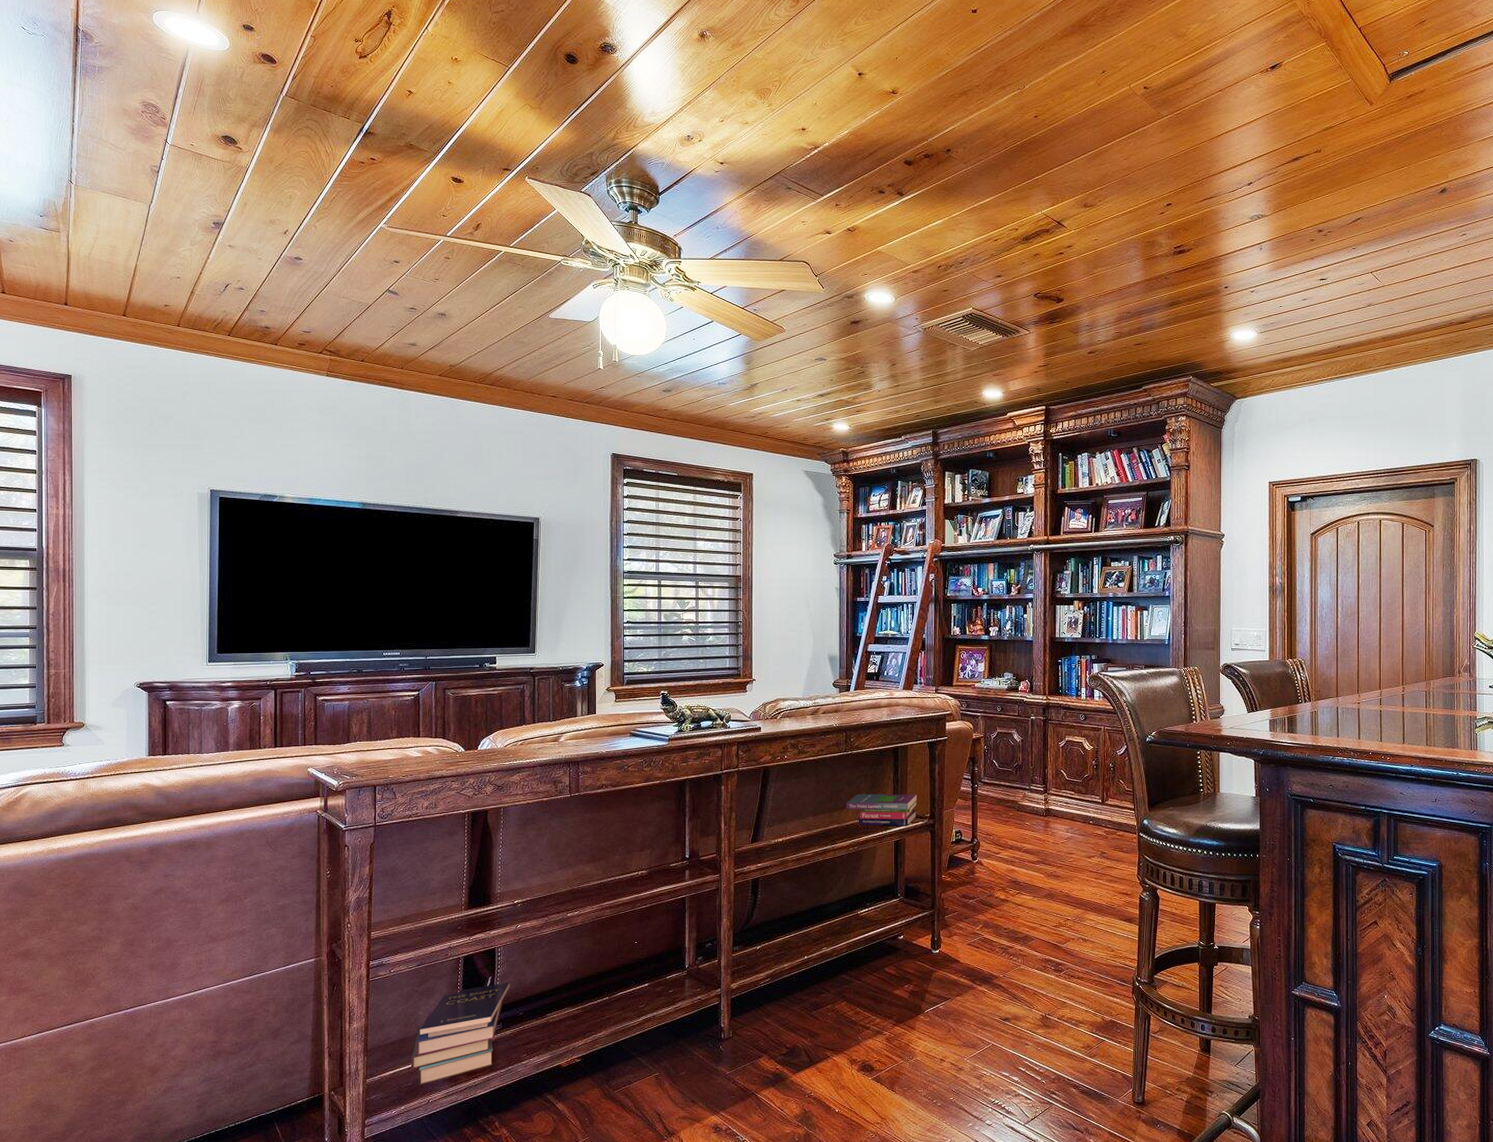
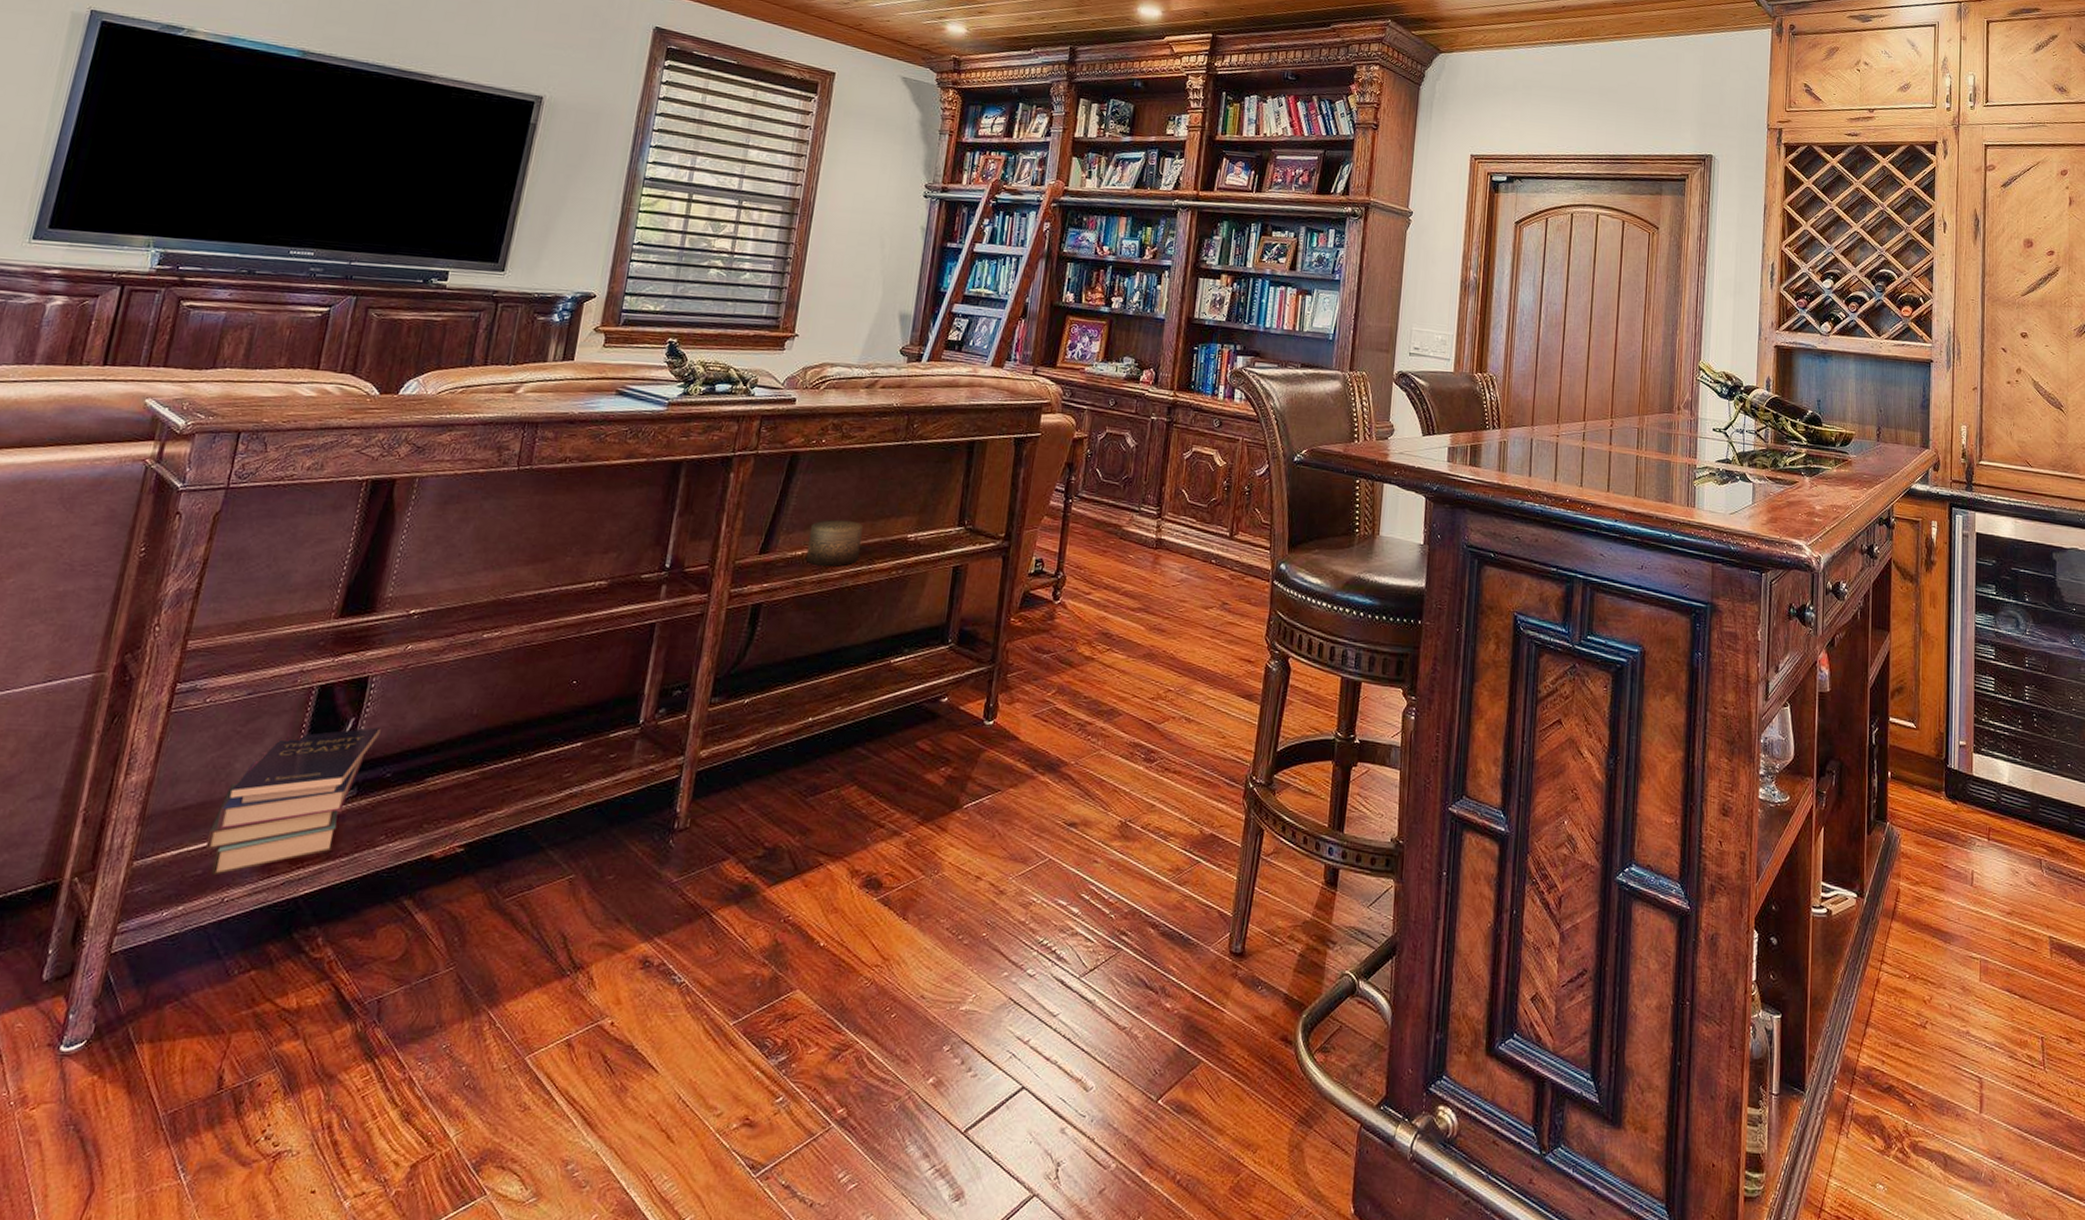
decorative box: none [785,813,824,848] -> present [805,519,863,567]
books: present [845,793,917,827] -> none [894,498,991,548]

